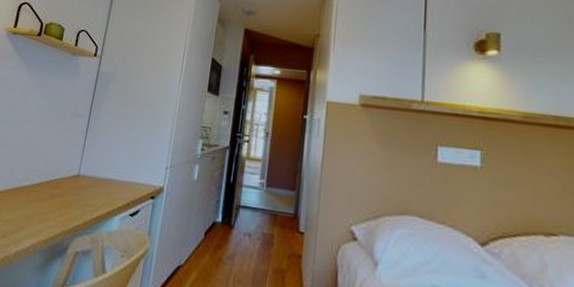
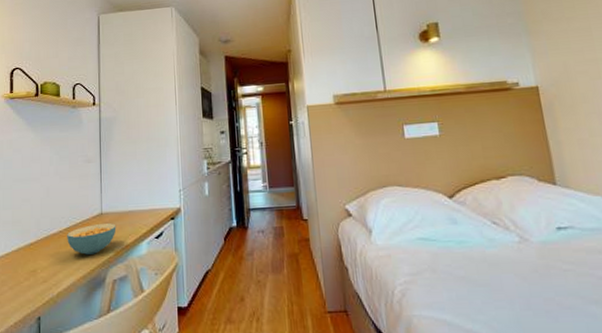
cereal bowl: none [37,185,91,219] -> present [67,223,116,255]

